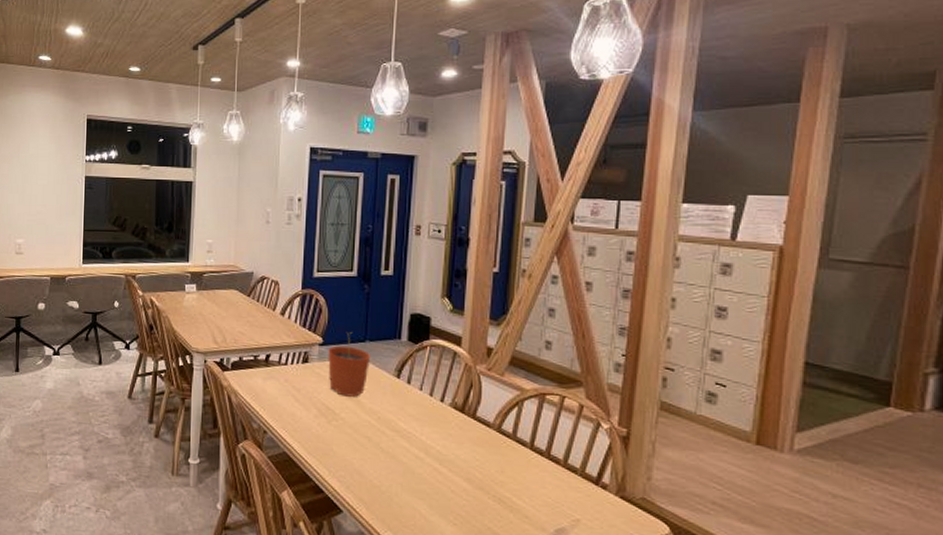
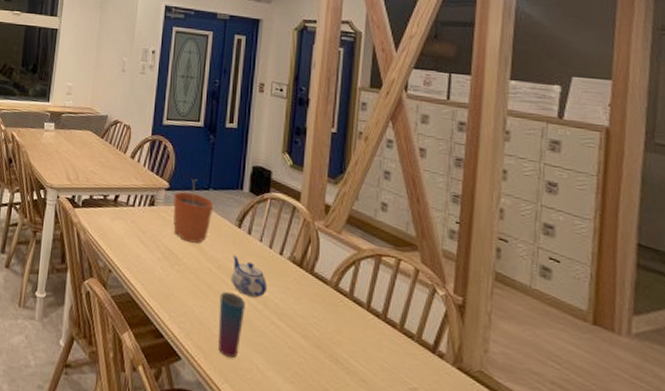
cup: none [379,442,406,506] -> present [218,291,245,358]
teapot: none [392,405,429,446] -> present [232,255,268,298]

